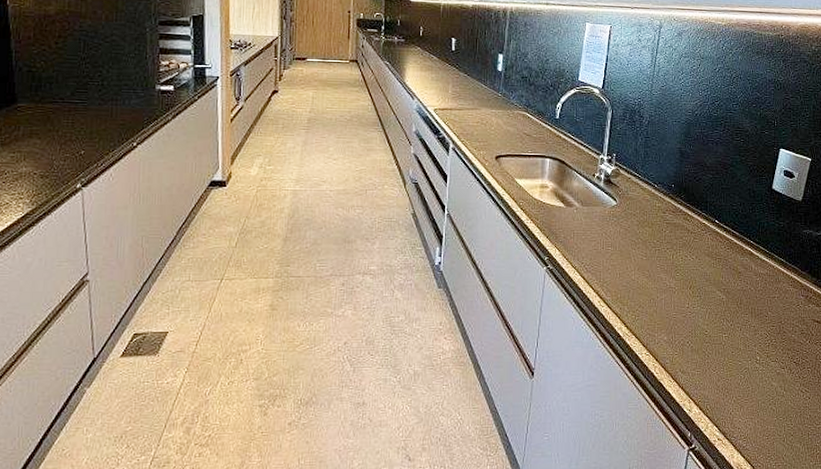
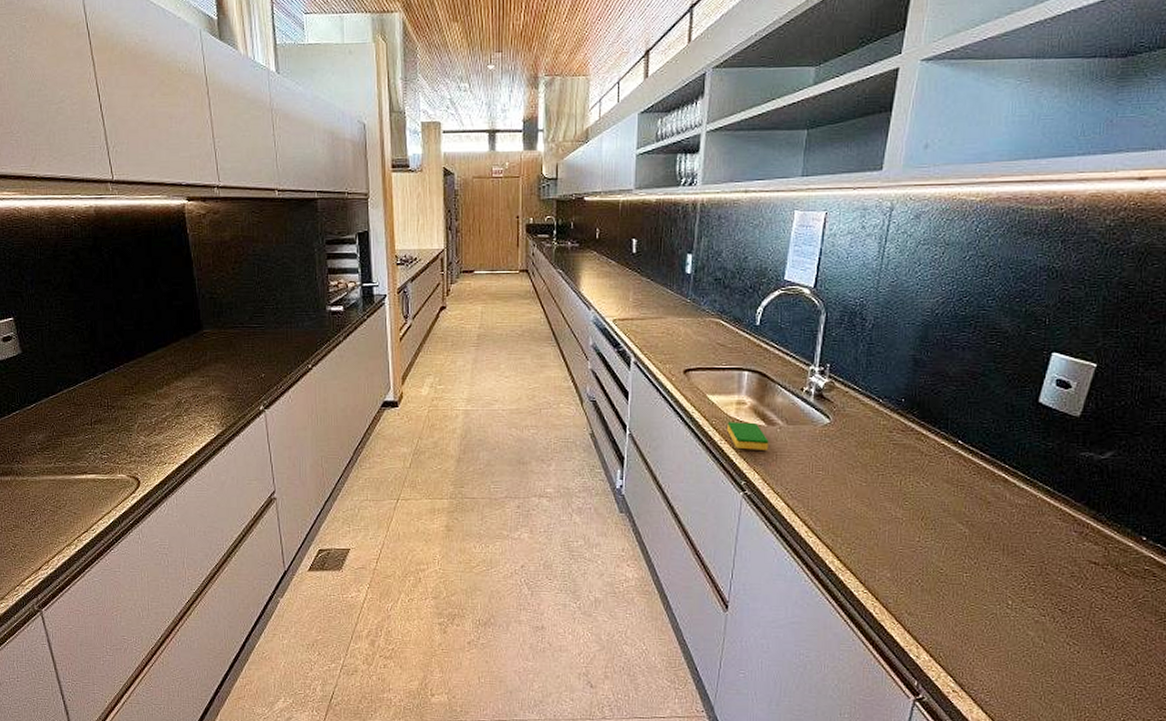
dish sponge: none [533,203,567,229] -> present [727,422,769,450]

